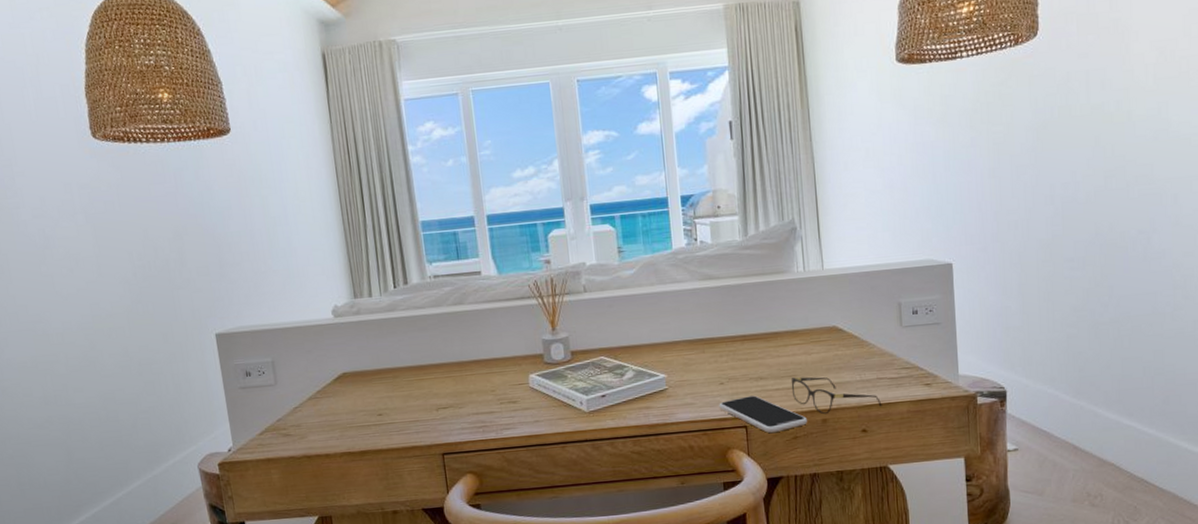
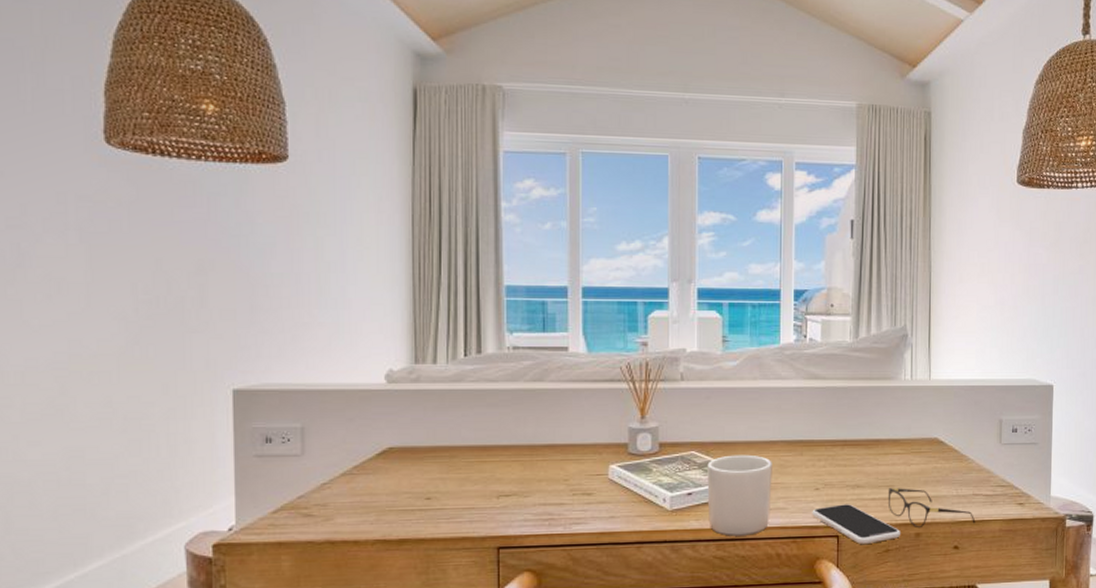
mug: none [616,356,680,433] -> present [707,454,772,536]

